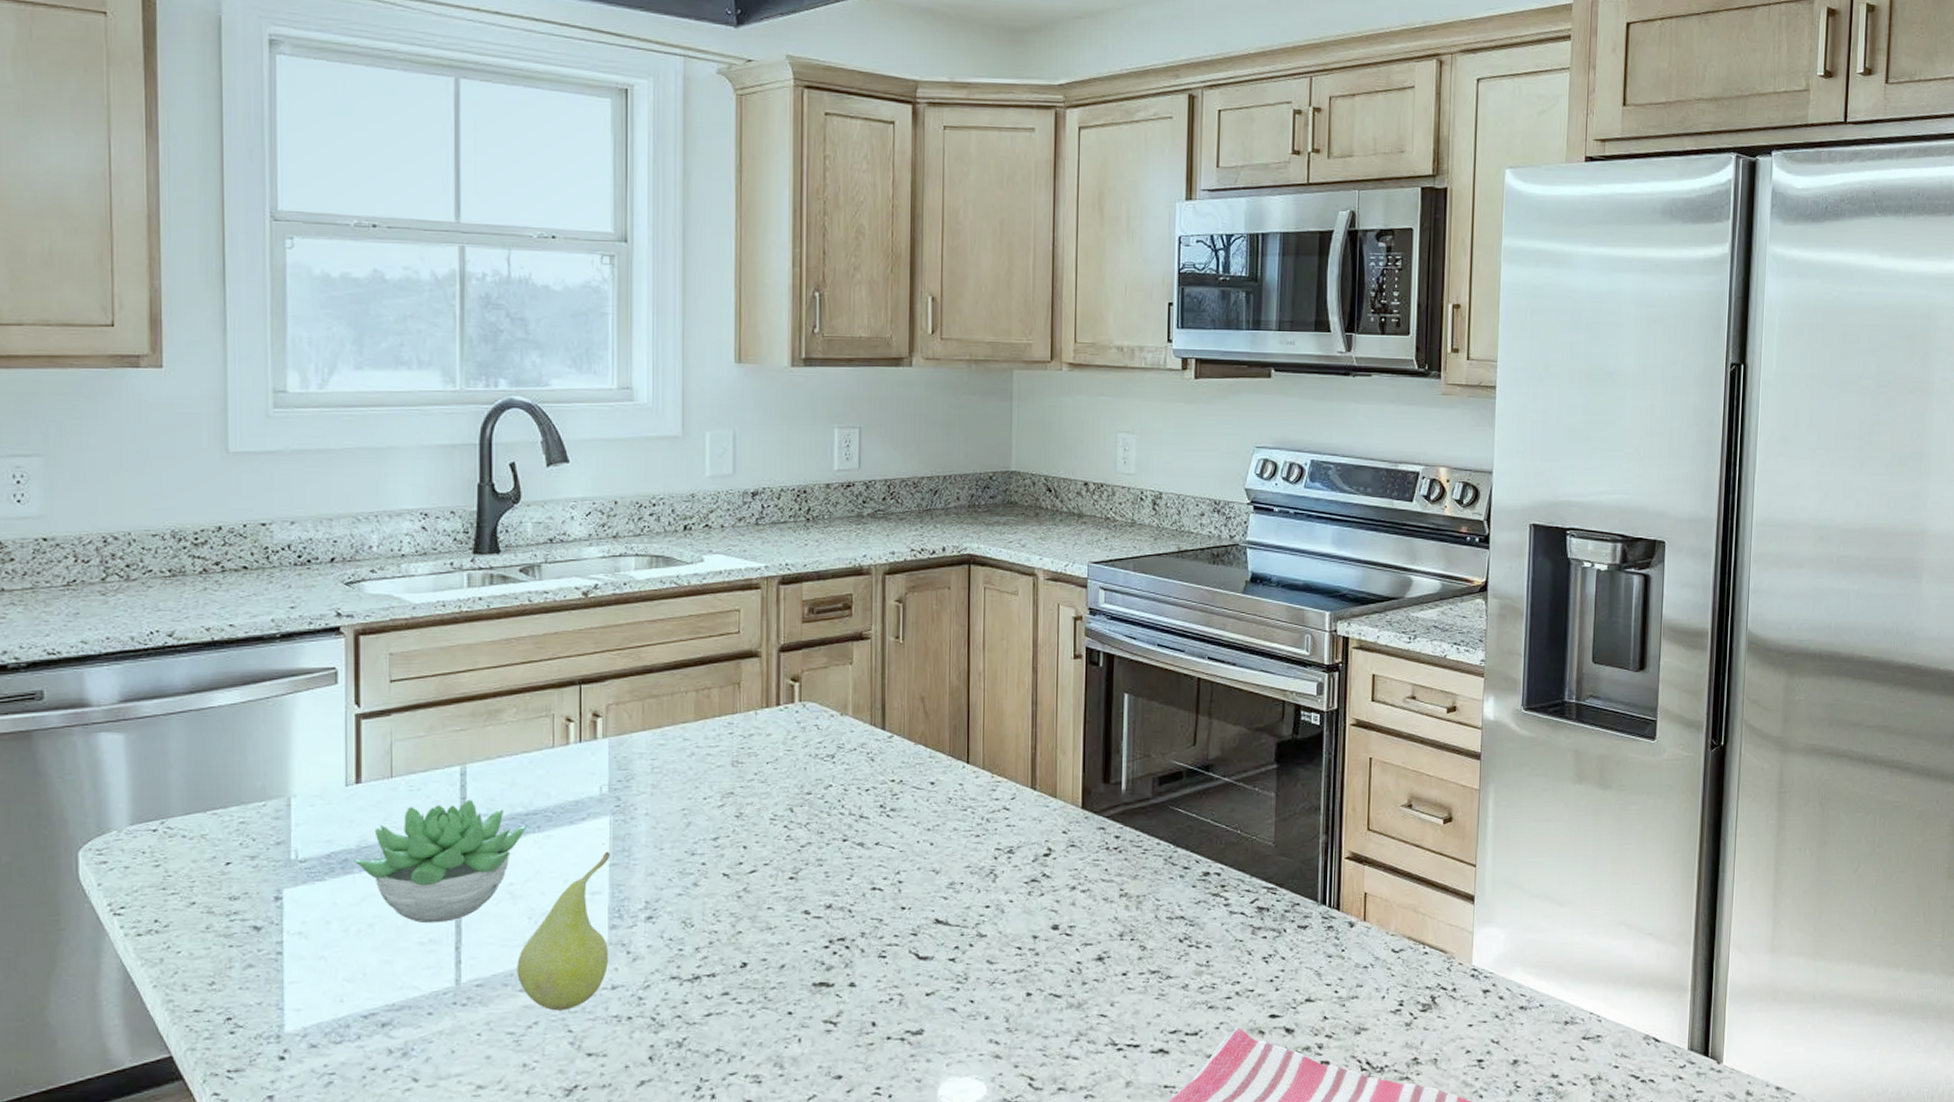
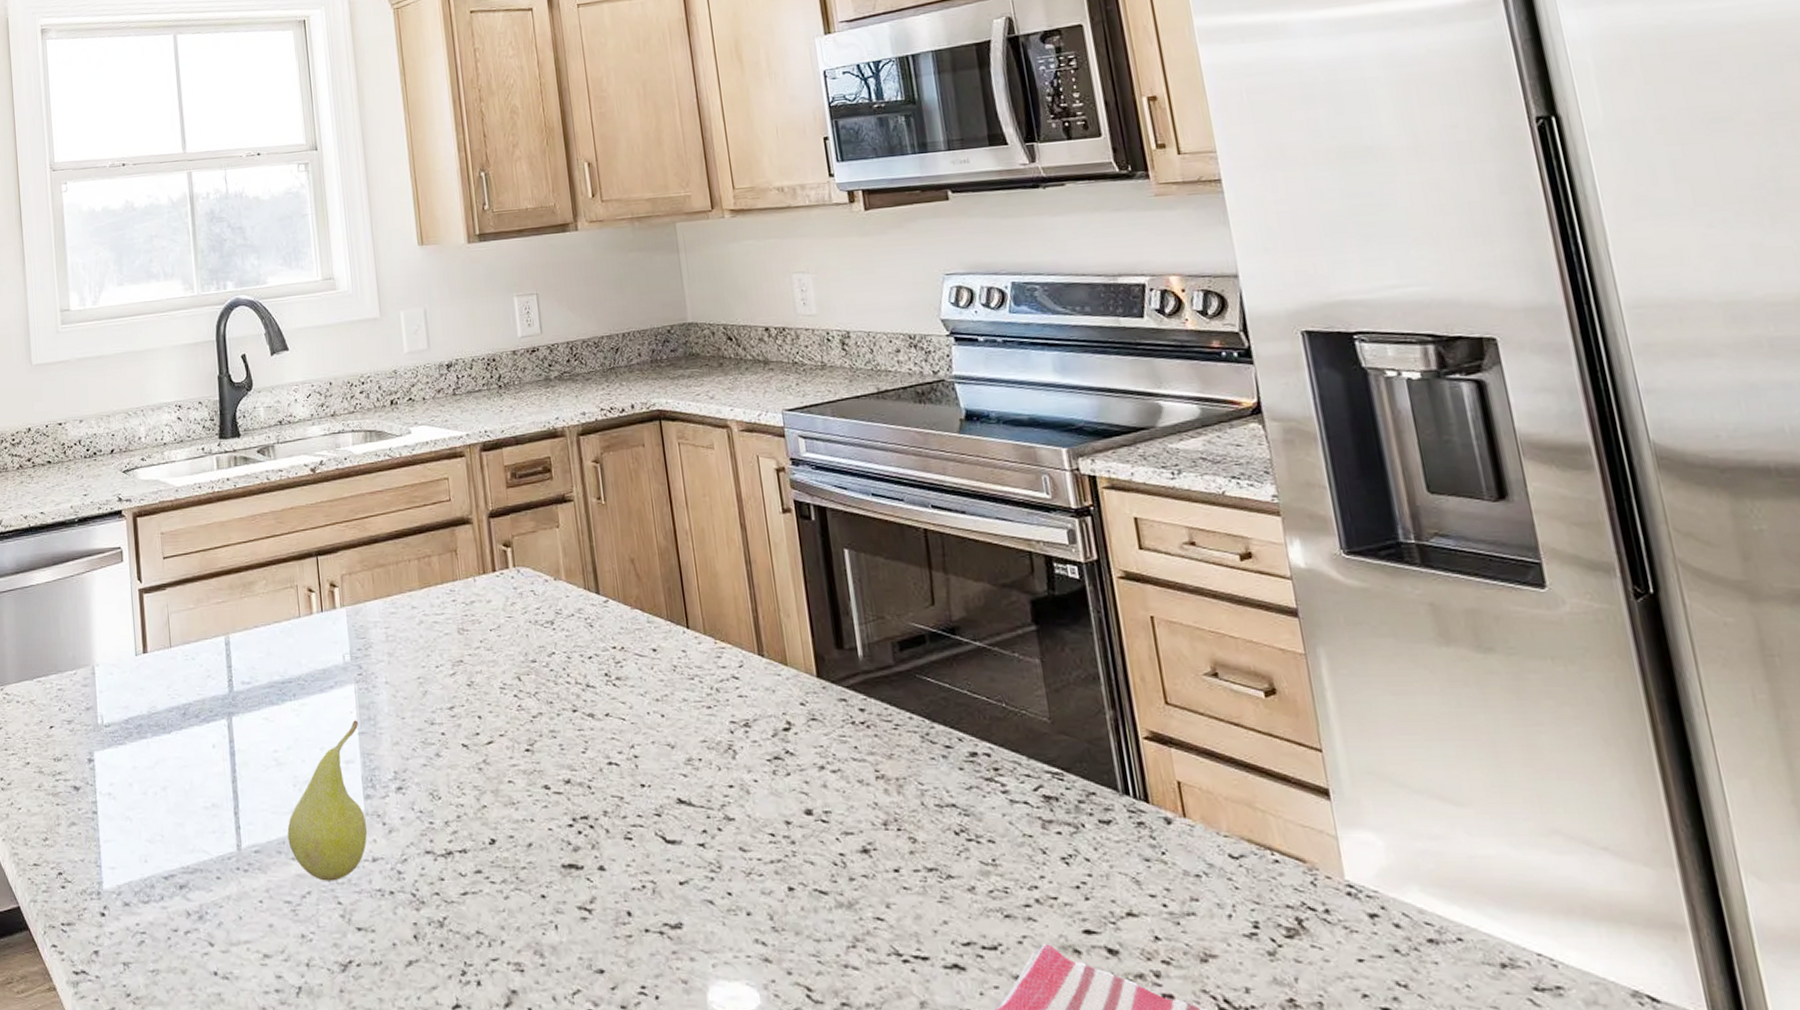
succulent plant: present [354,800,526,924] -> none [147,669,283,788]

